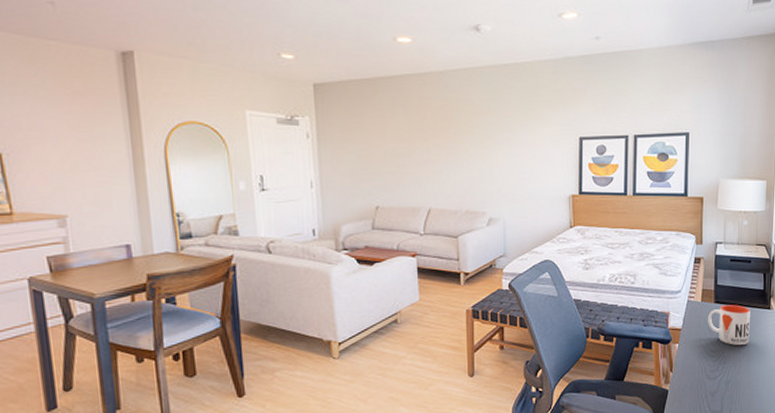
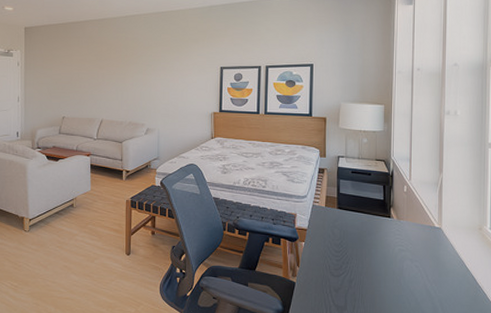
mug: present [708,304,750,345] -> none [332,211,371,248]

